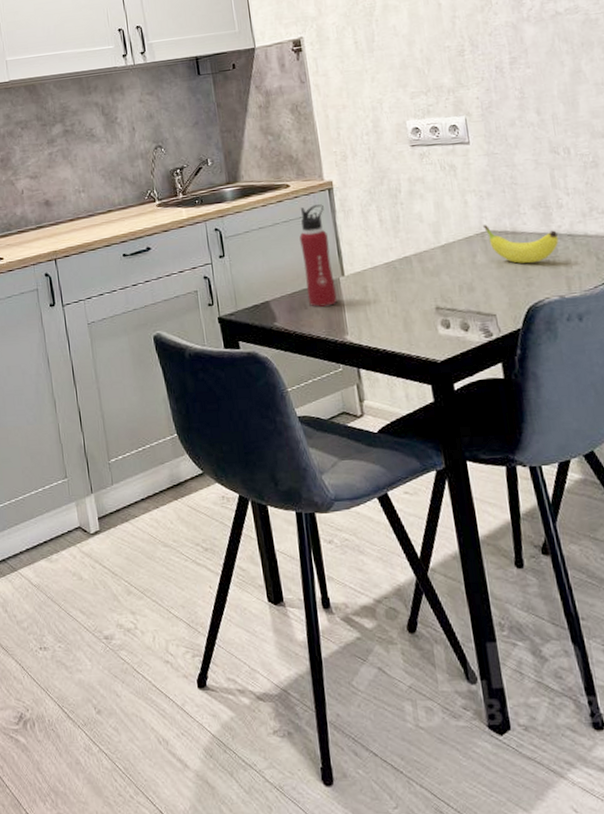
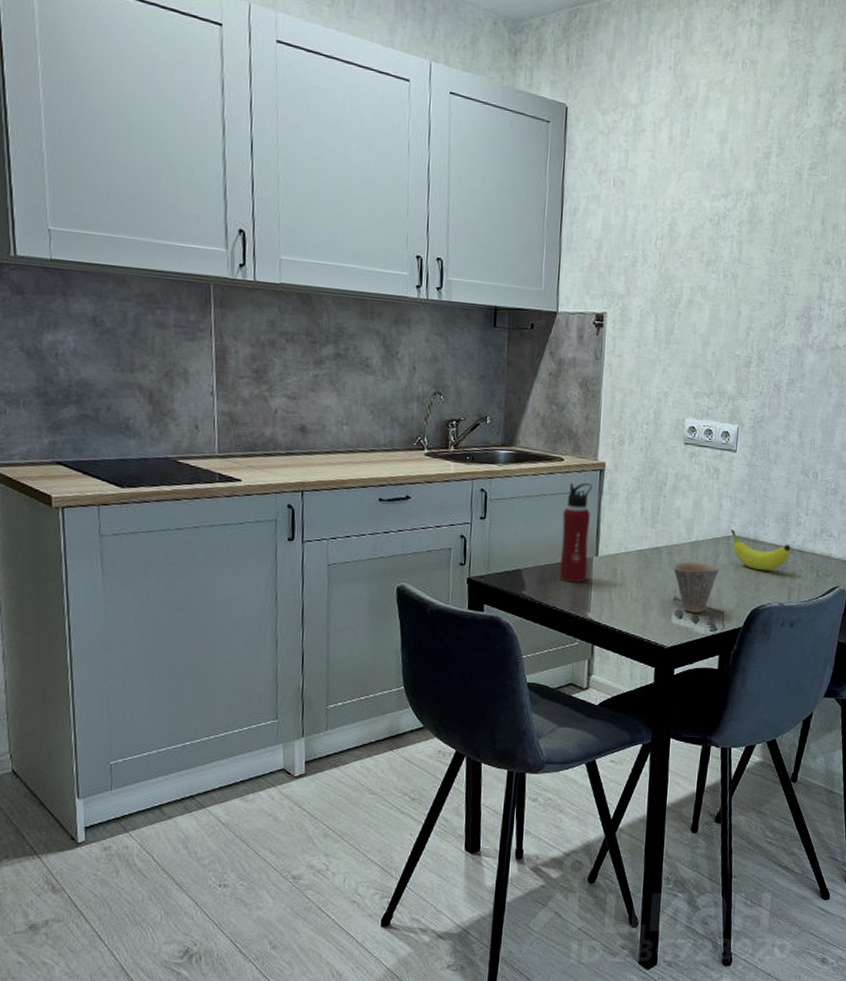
cup: none [427,264,480,321] -> present [673,561,720,613]

